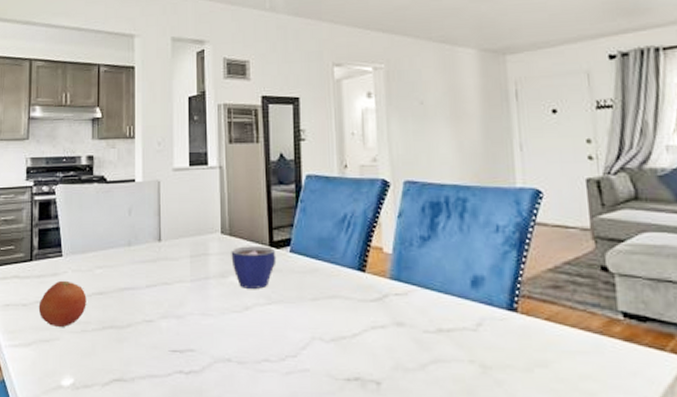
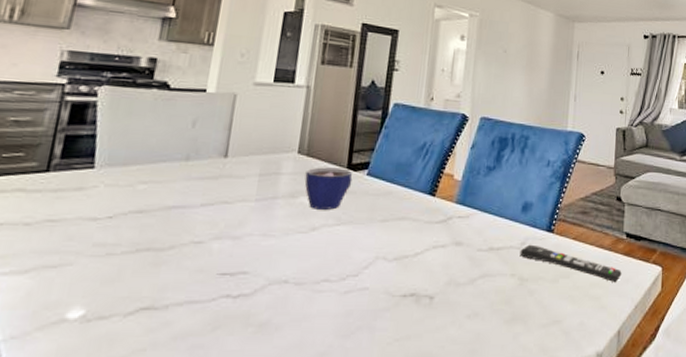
fruit: present [38,280,87,327] -> none [47,195,120,250]
remote control: none [476,325,625,377] -> present [520,244,622,283]

